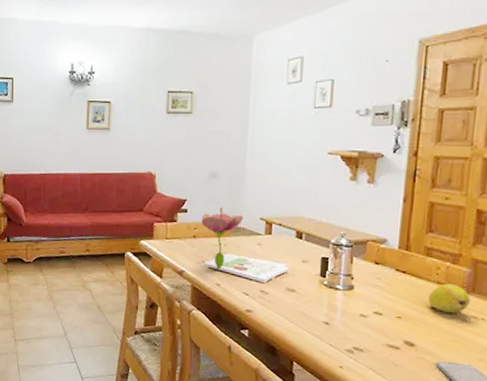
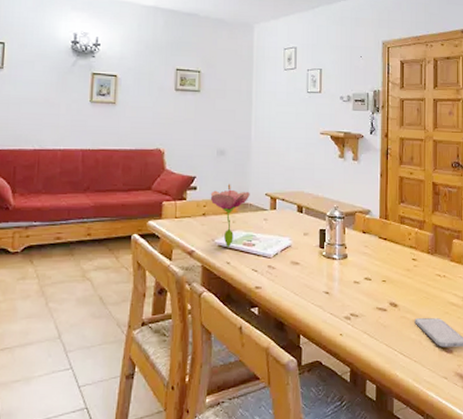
fruit: present [428,284,471,313] -> none [404,247,435,273]

